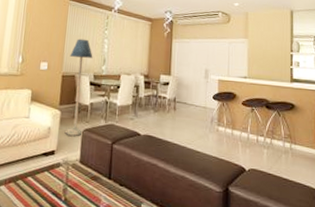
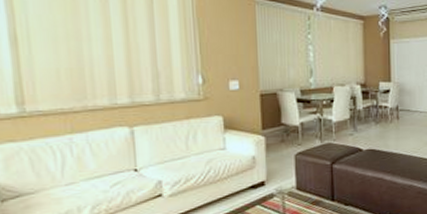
floor lamp: present [64,39,93,136] -> none [266,47,297,162]

